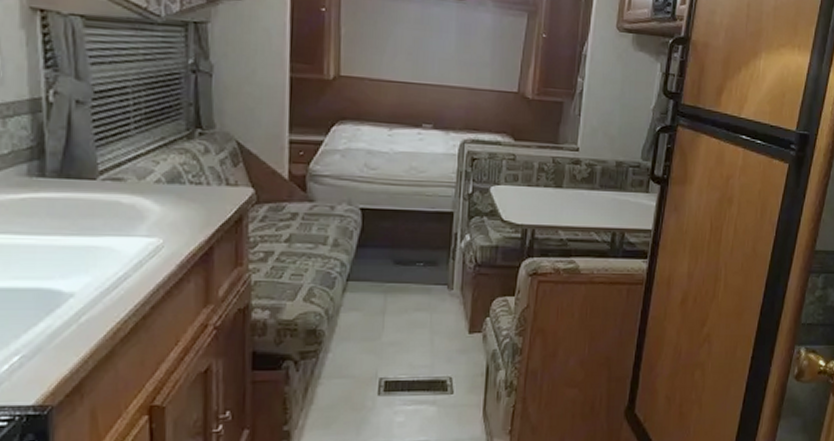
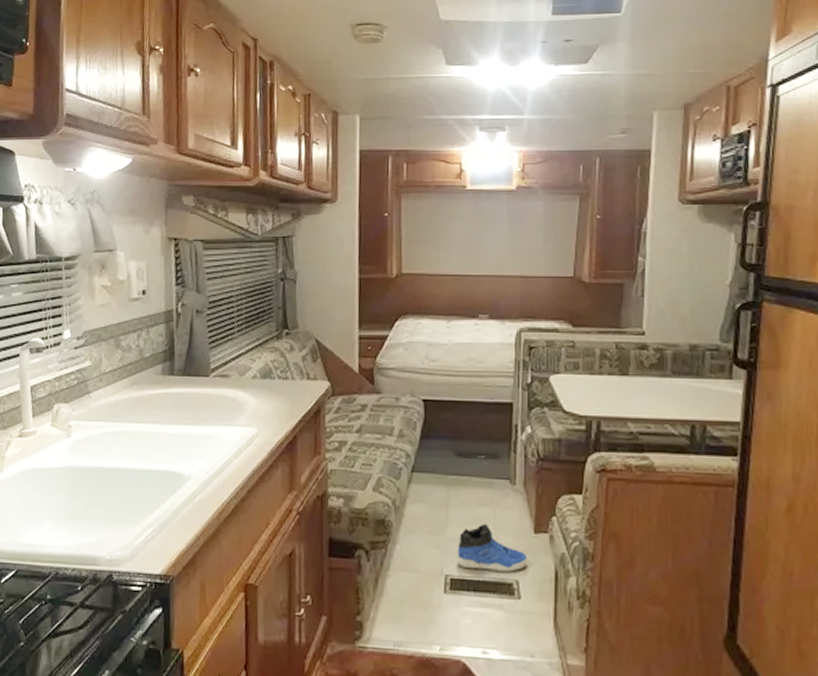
sneaker: none [392,327,462,371] -> present [457,523,528,572]

